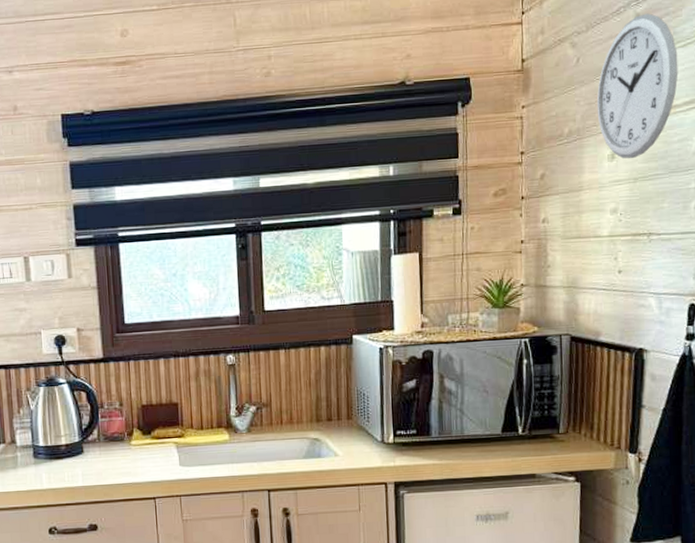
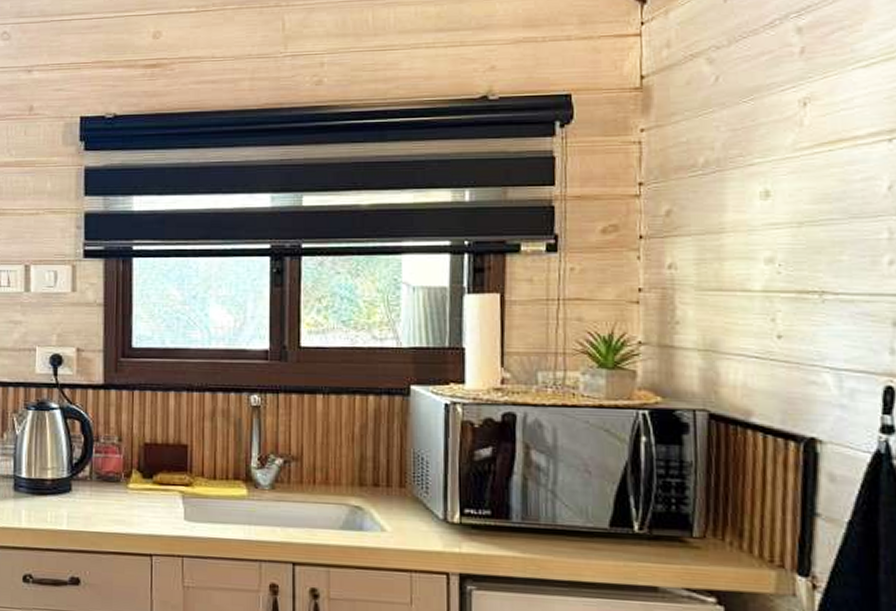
wall clock: present [596,13,679,159] -> none [743,27,860,199]

